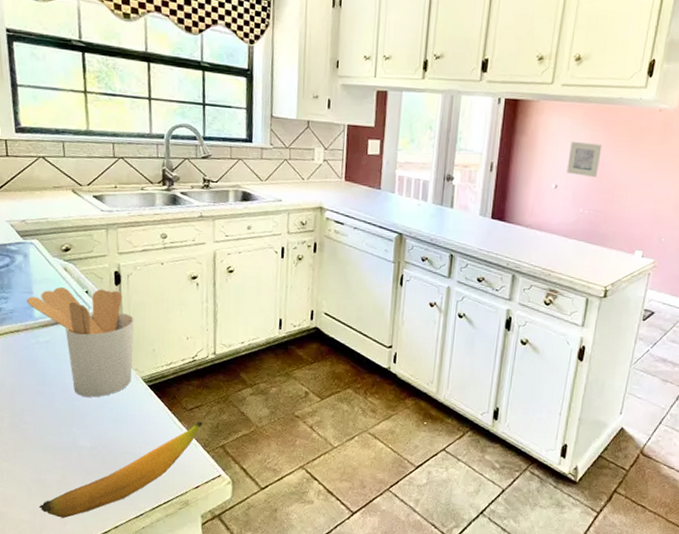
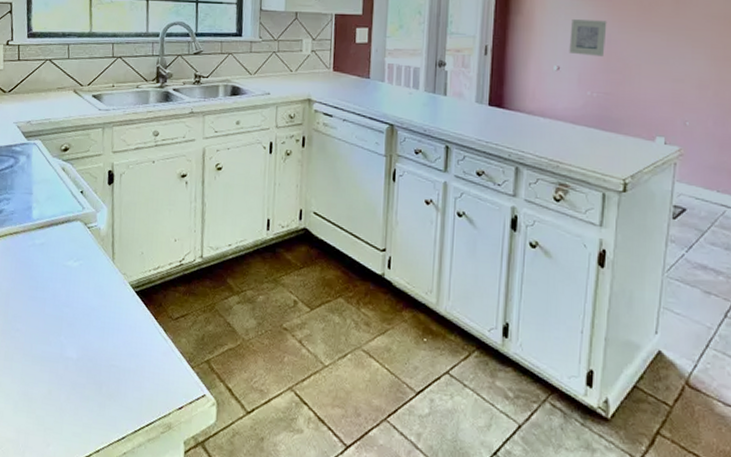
utensil holder: present [27,287,134,397] -> none [26,188,125,304]
banana: present [38,421,203,518] -> none [23,331,188,439]

